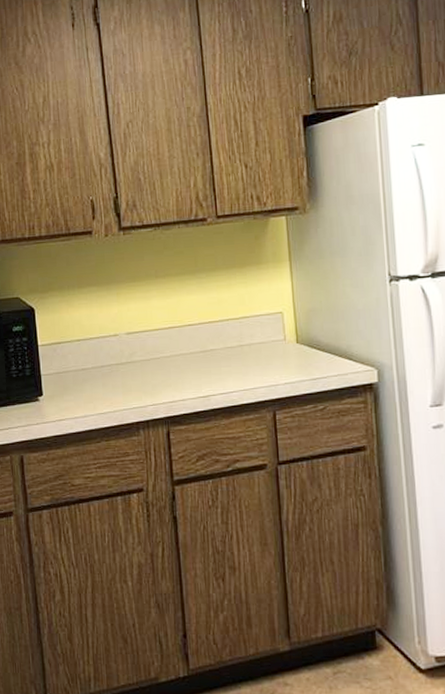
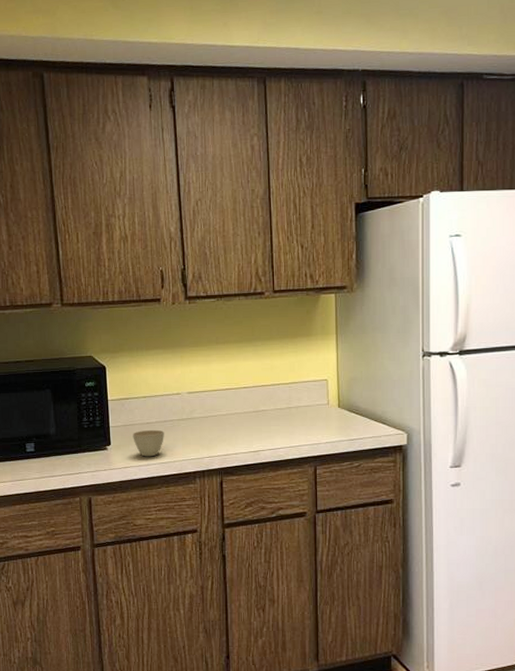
cup: none [67,376,102,408] -> present [133,429,164,457]

